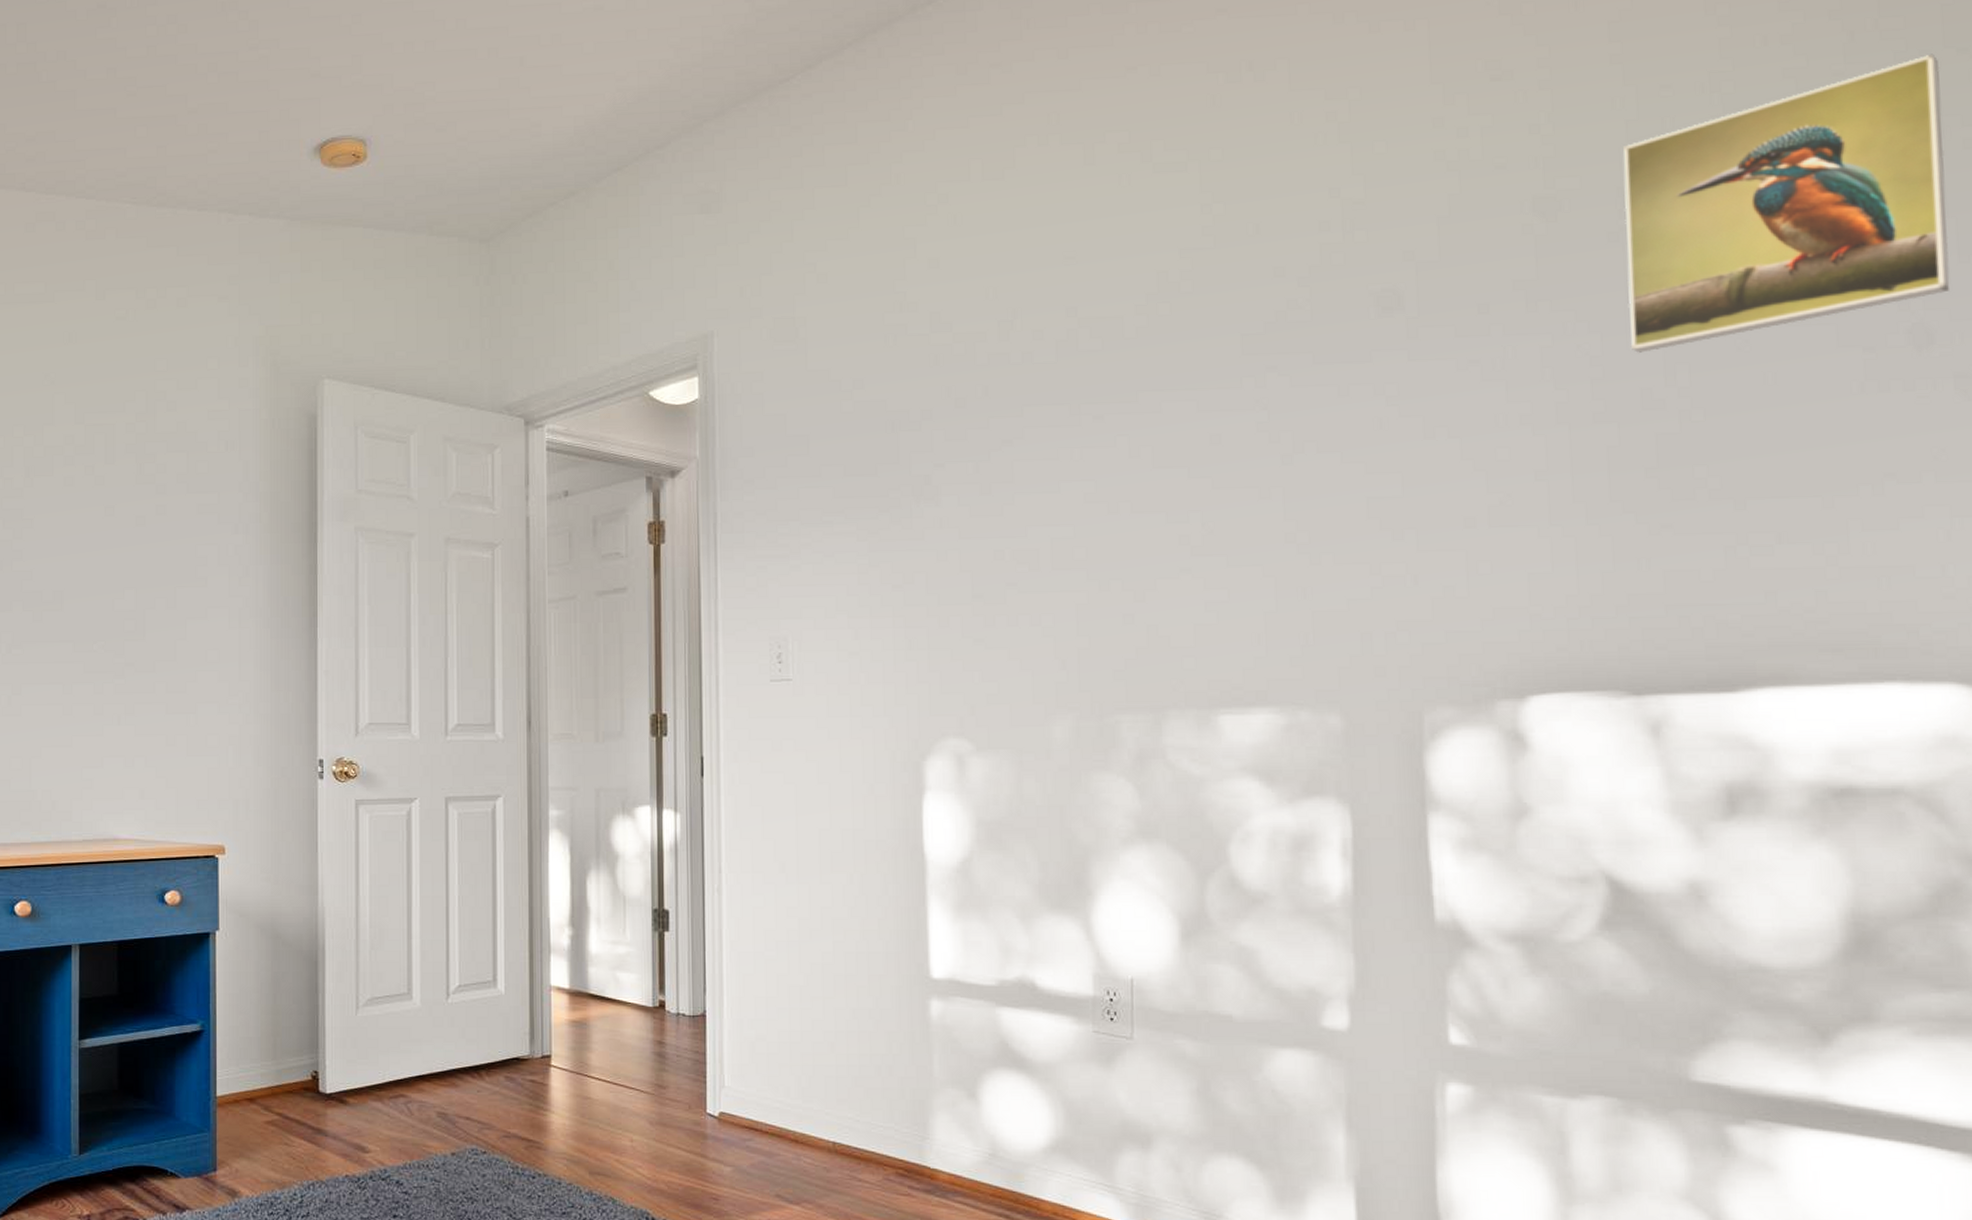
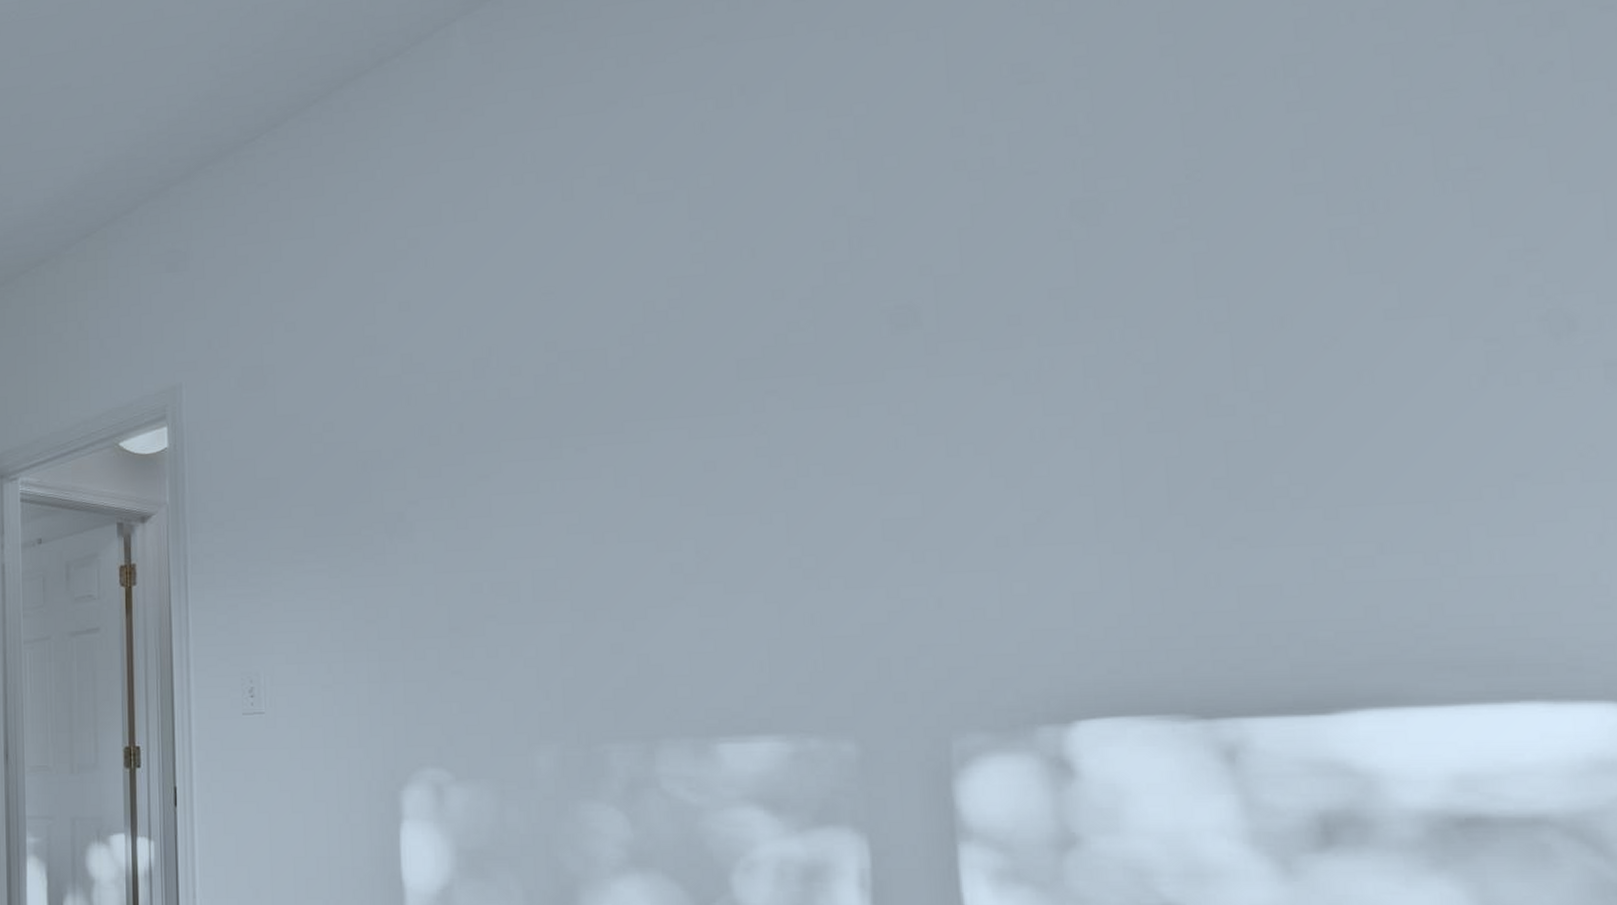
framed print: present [1623,53,1950,353] -> none [1178,14,1596,357]

